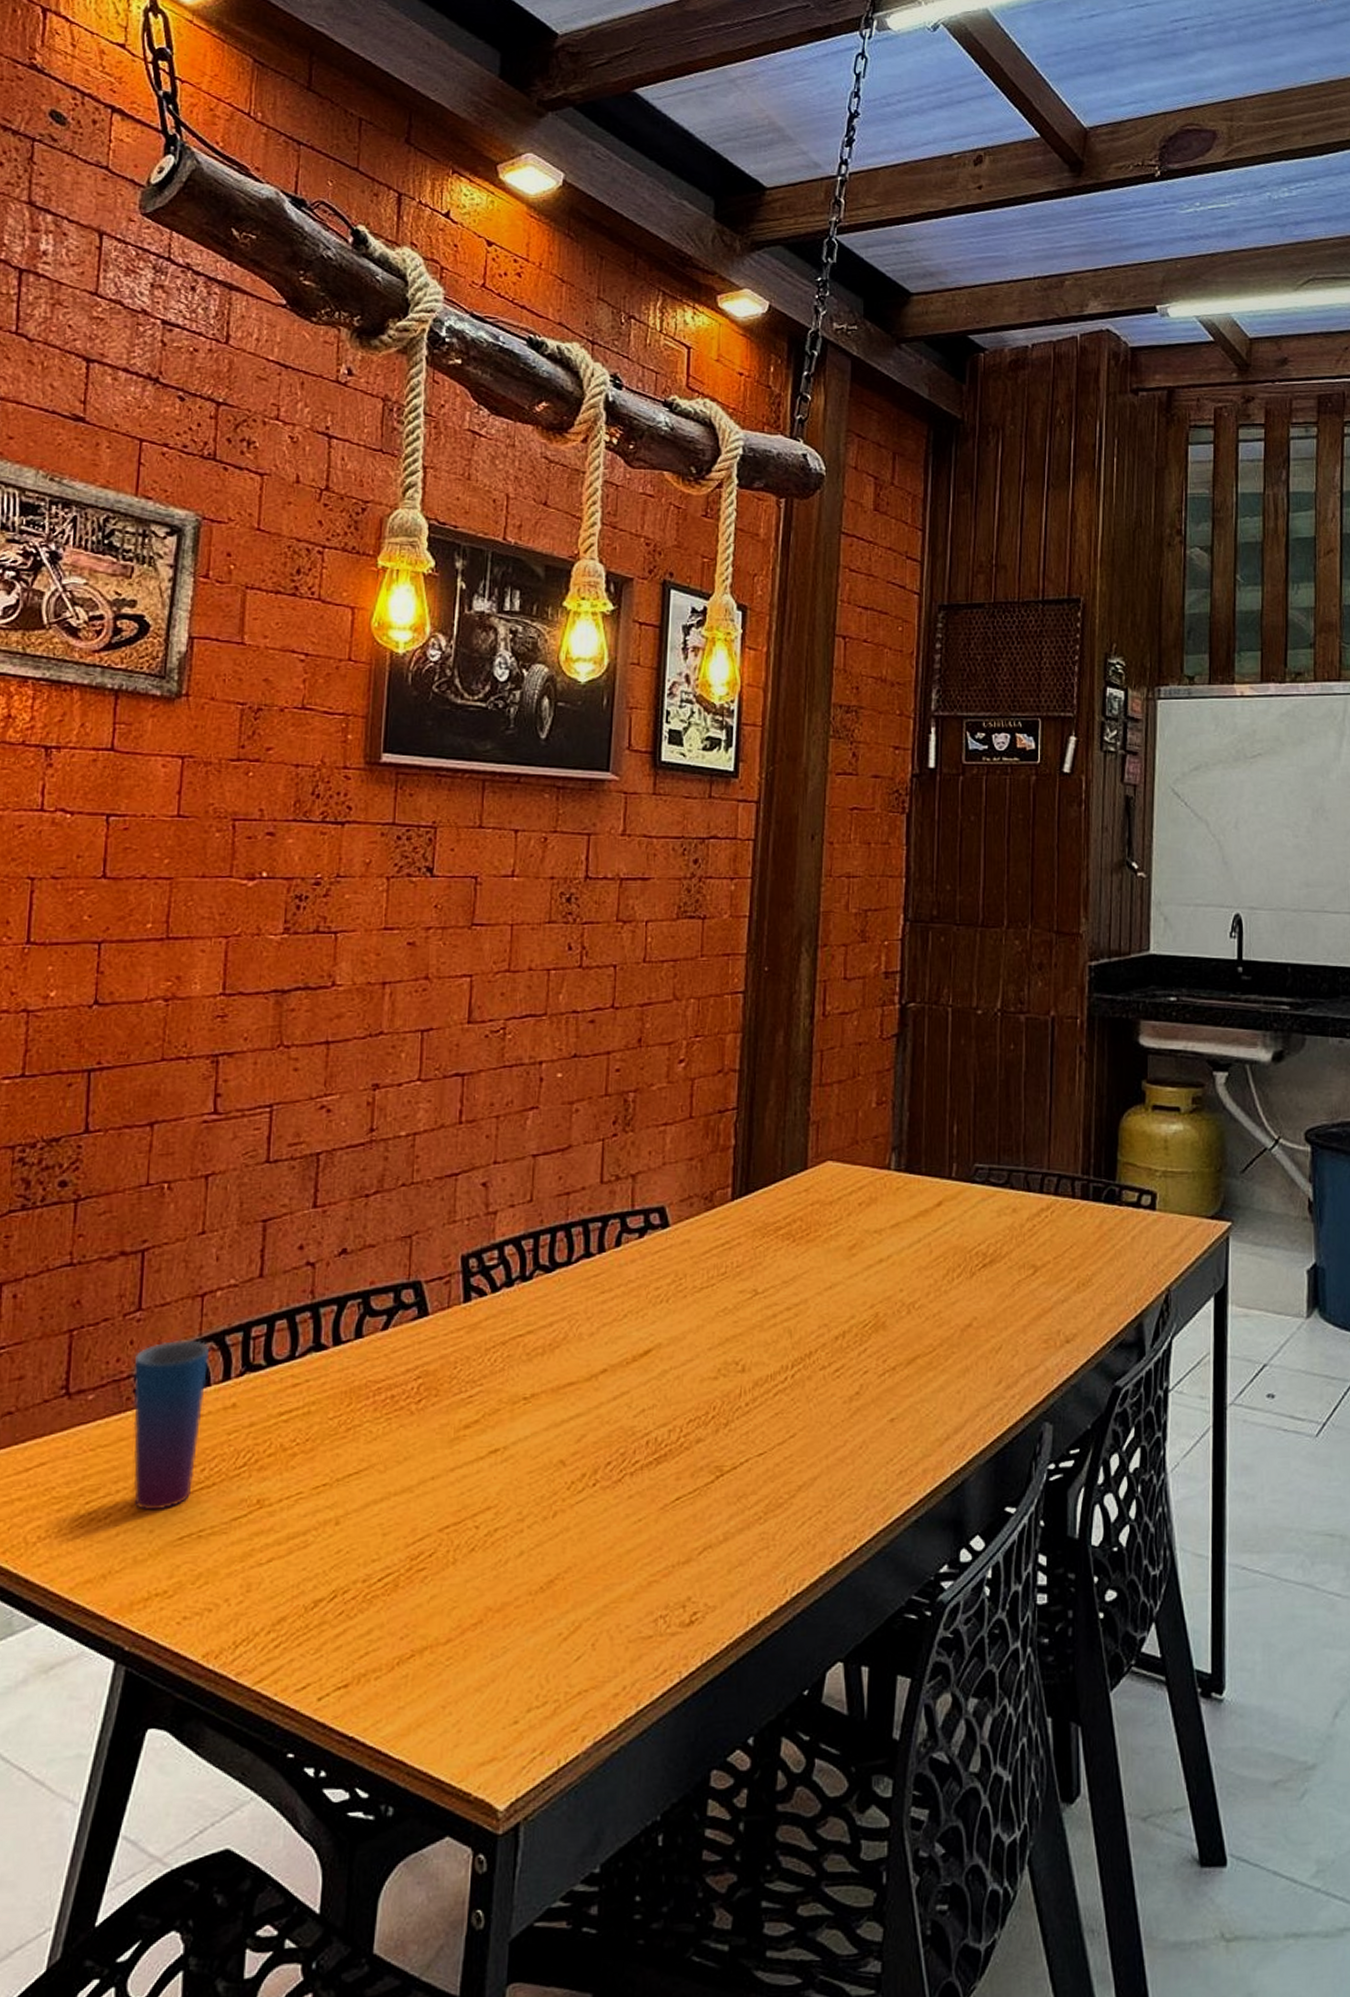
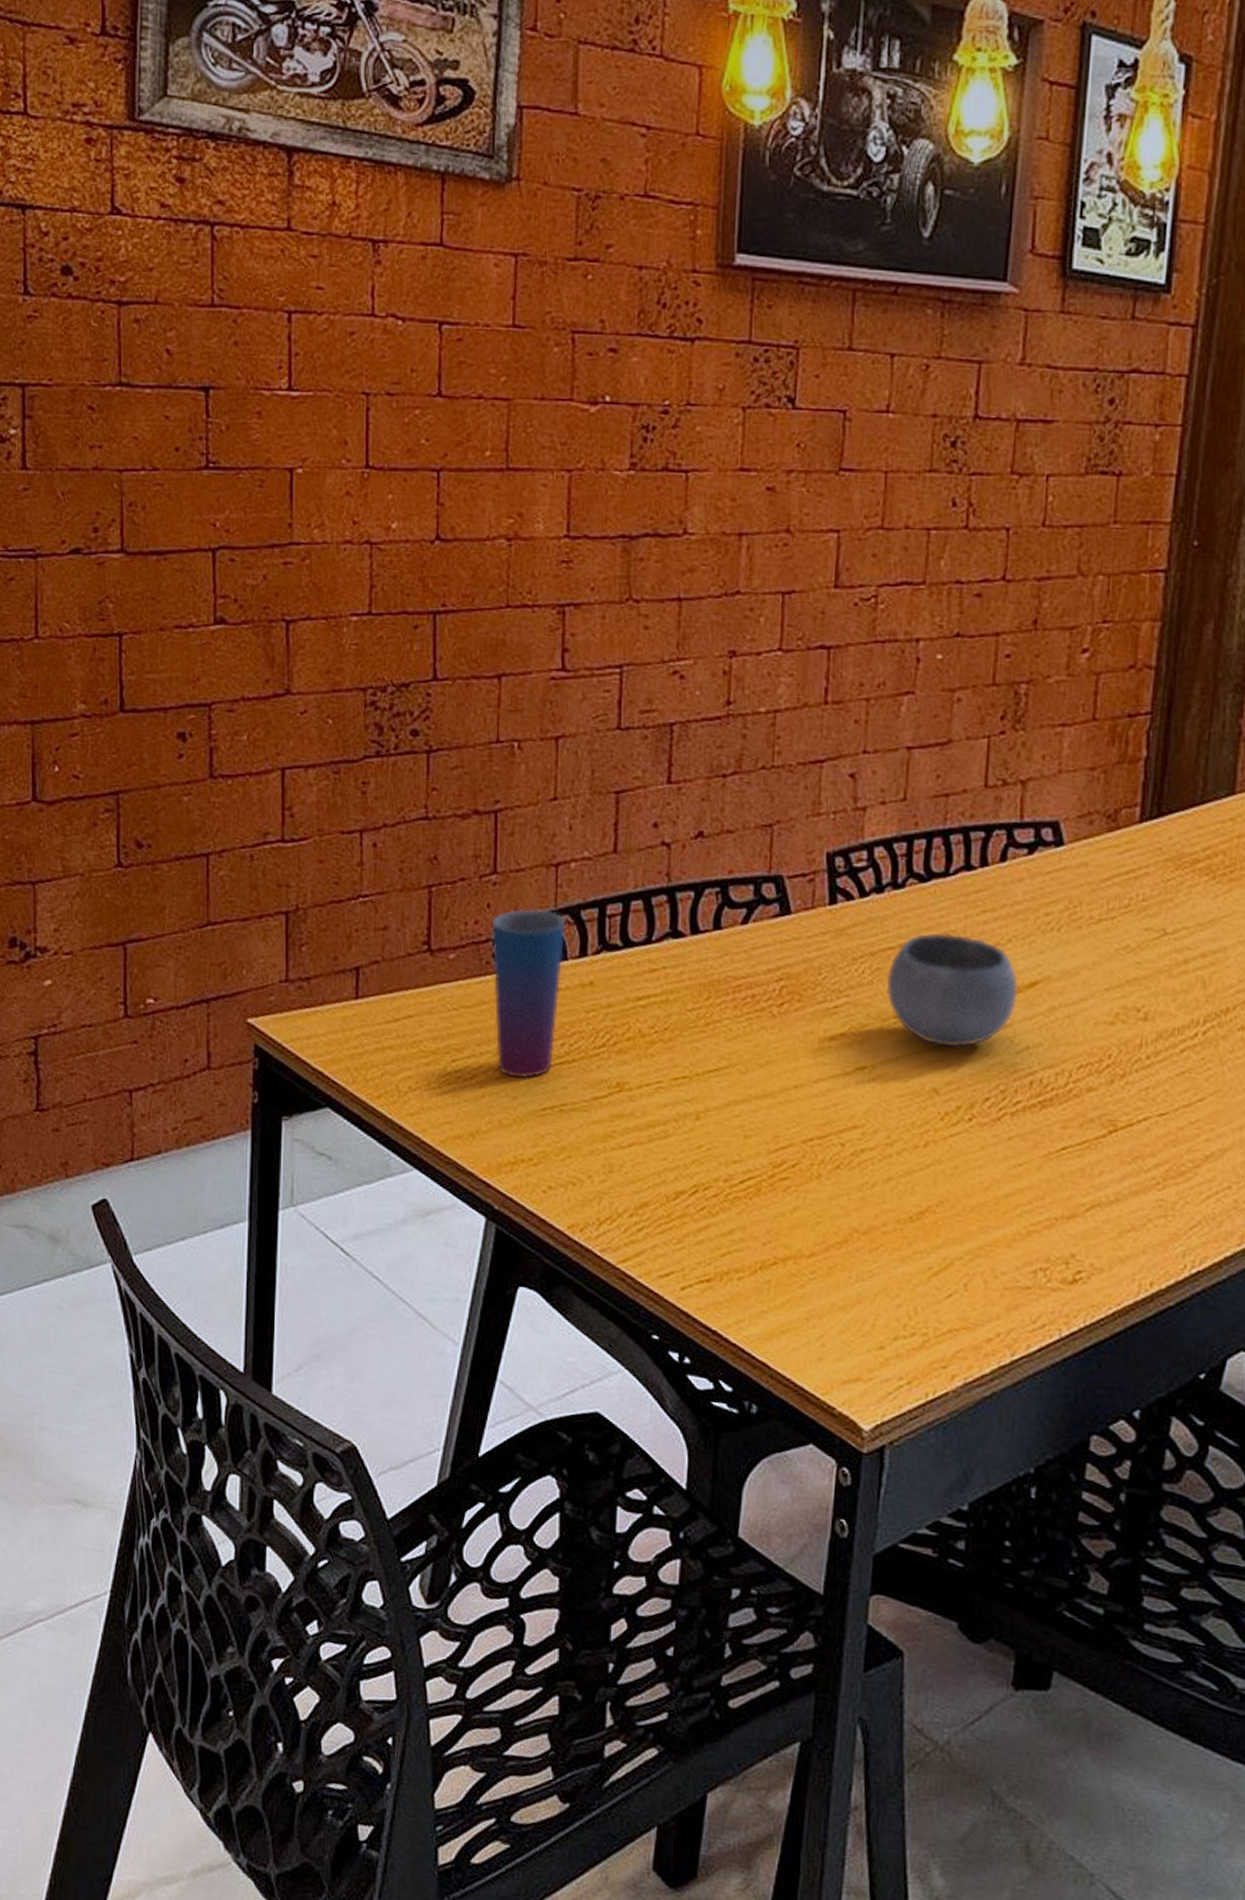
bowl: none [516,1316,634,1421] -> present [886,933,1018,1048]

